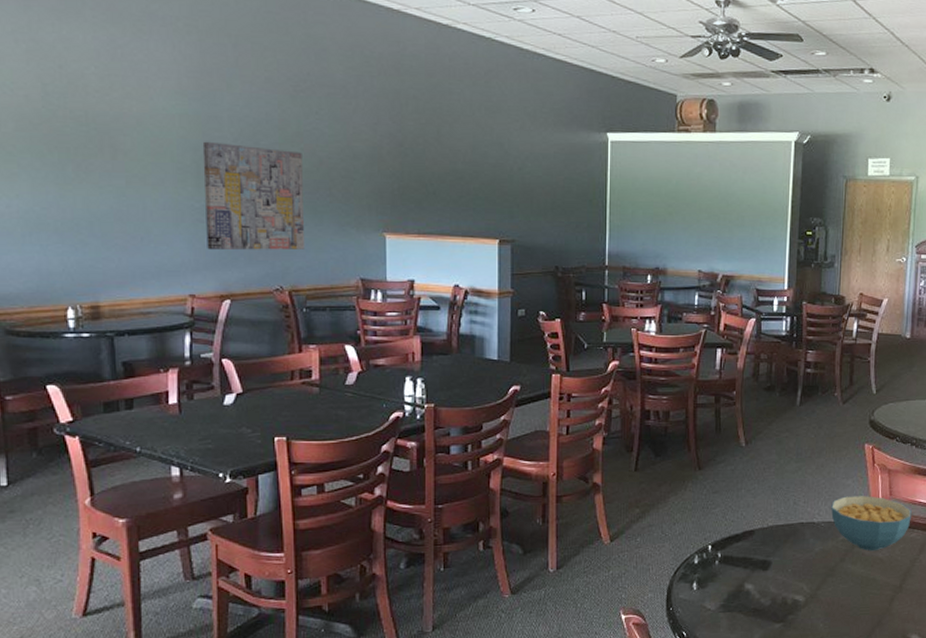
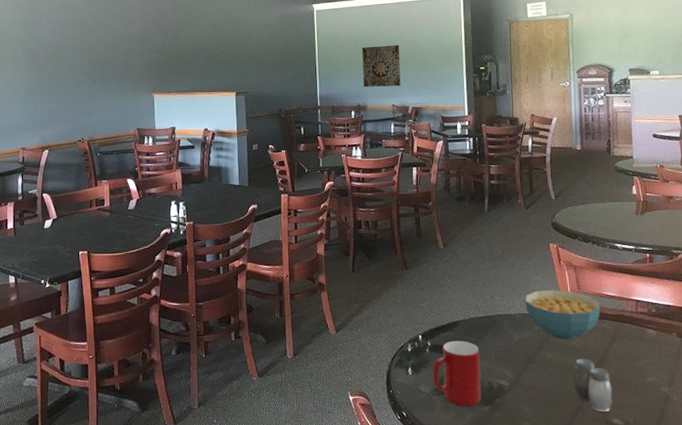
wall art: present [202,141,304,251] -> none [29,38,98,115]
wall art: none [664,194,713,248] -> present [362,45,401,87]
cup: none [720,552,776,625] -> present [432,341,482,407]
salt and pepper shaker: none [875,571,914,628] -> present [573,358,613,413]

